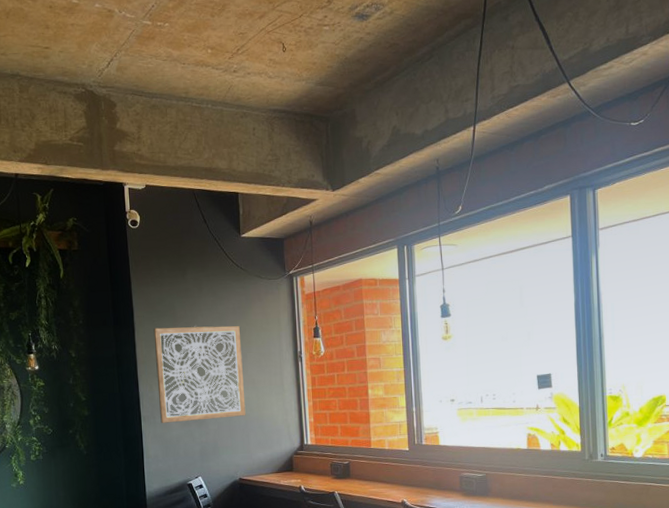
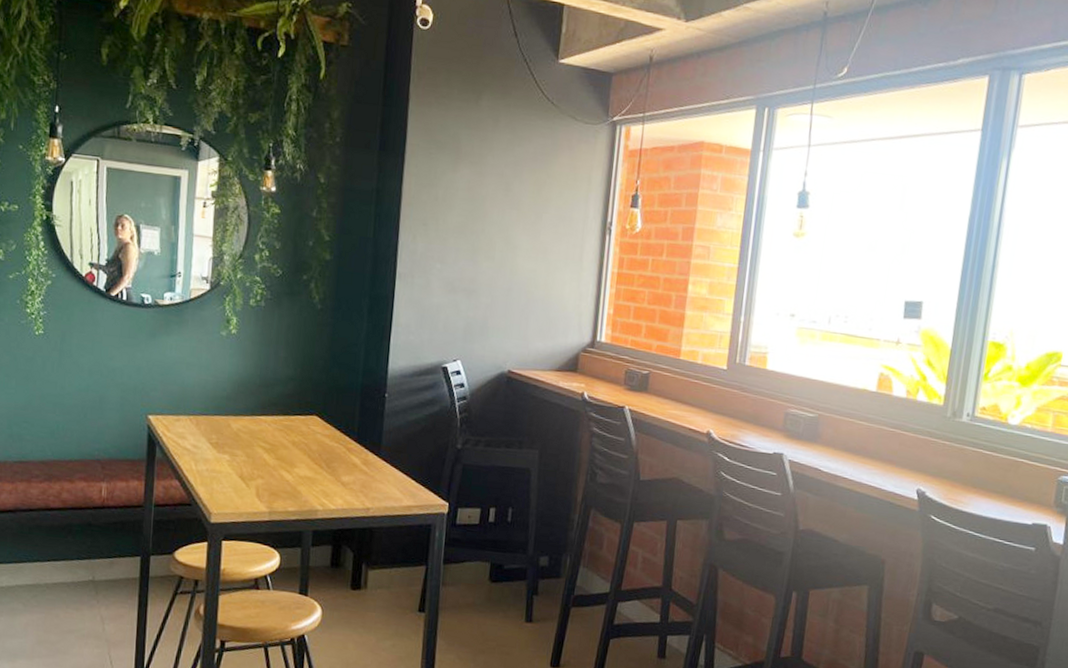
wall art: present [153,325,246,423] -> none [420,162,539,293]

